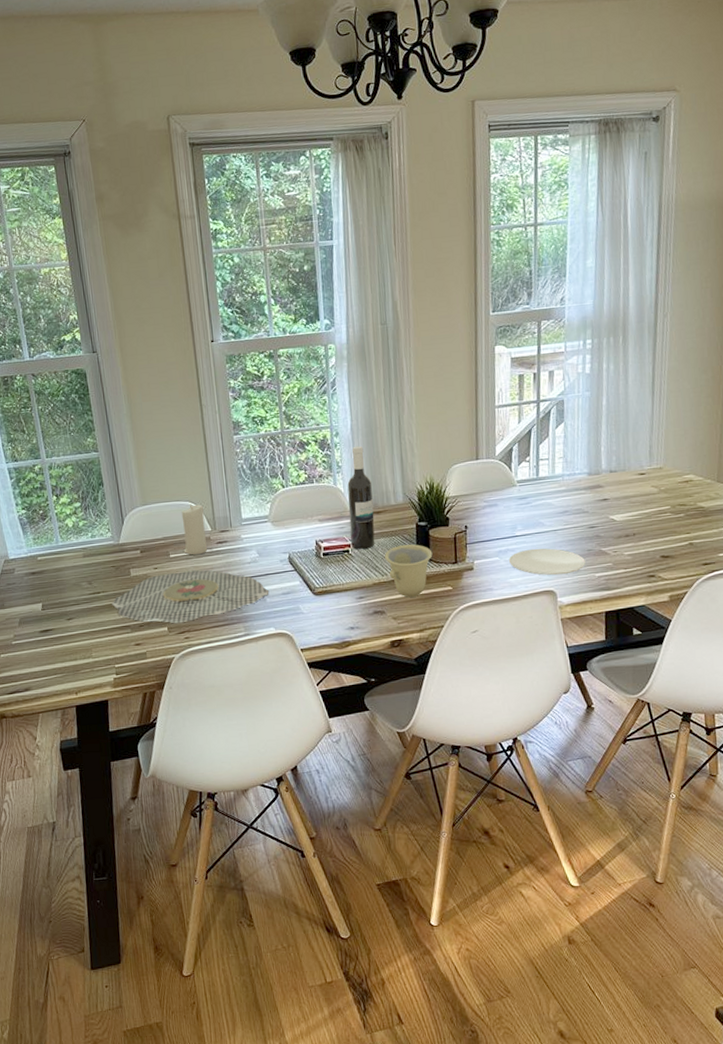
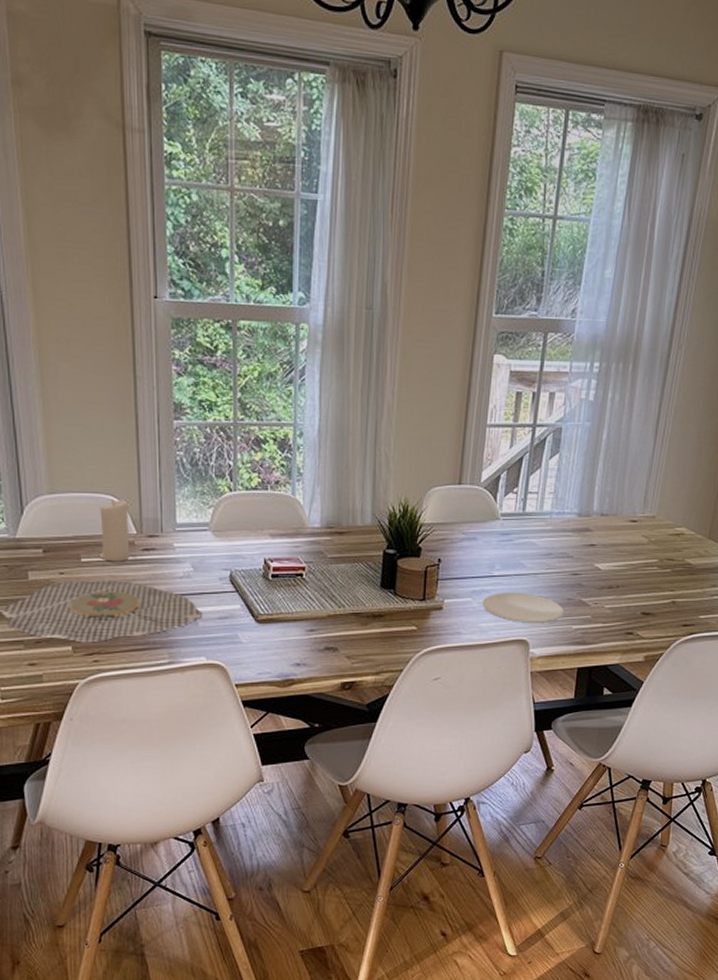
wine bottle: present [347,445,375,549] -> none [305,451,338,574]
cup: present [385,544,433,597] -> none [344,573,399,634]

